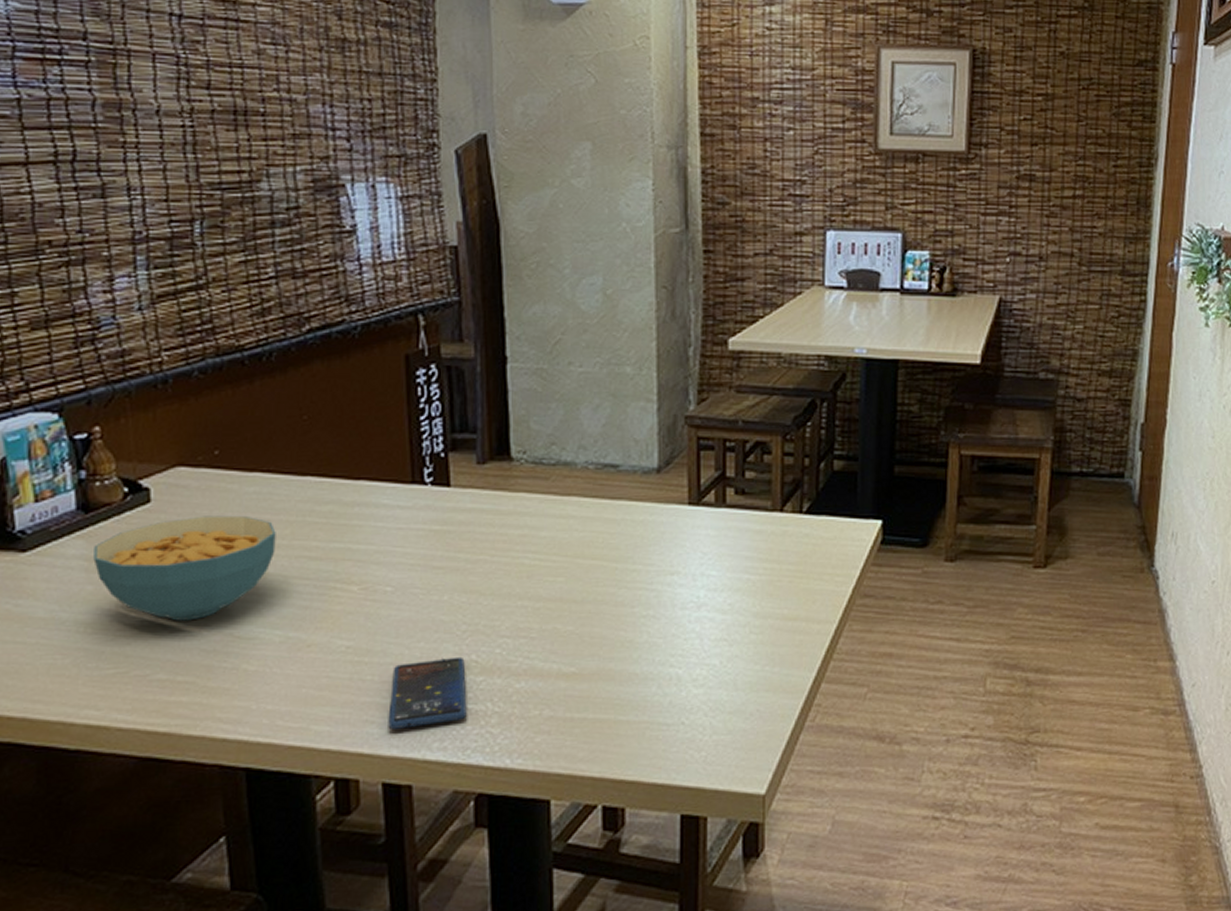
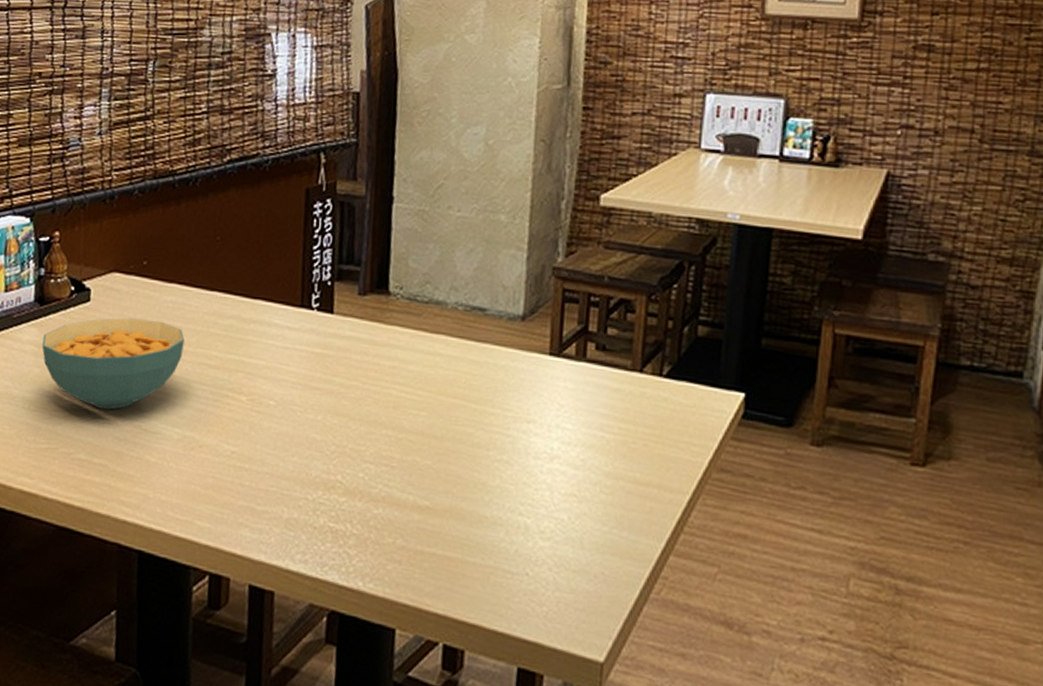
smartphone: present [388,656,467,729] -> none [259,474,331,537]

